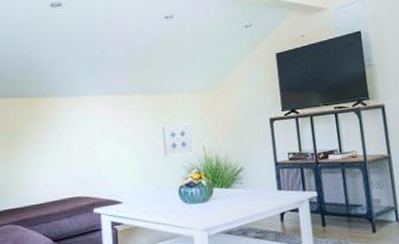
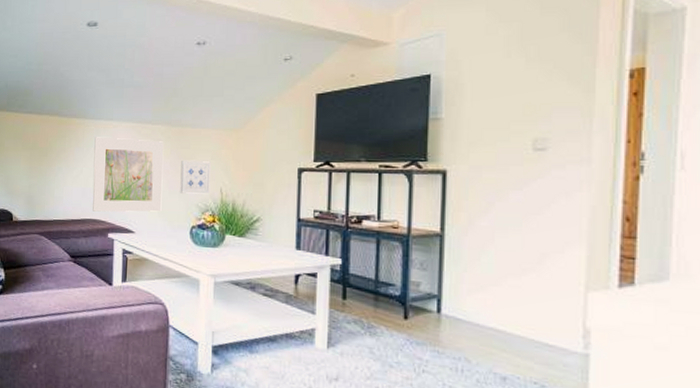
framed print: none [69,110,148,189] -> present [92,137,164,212]

